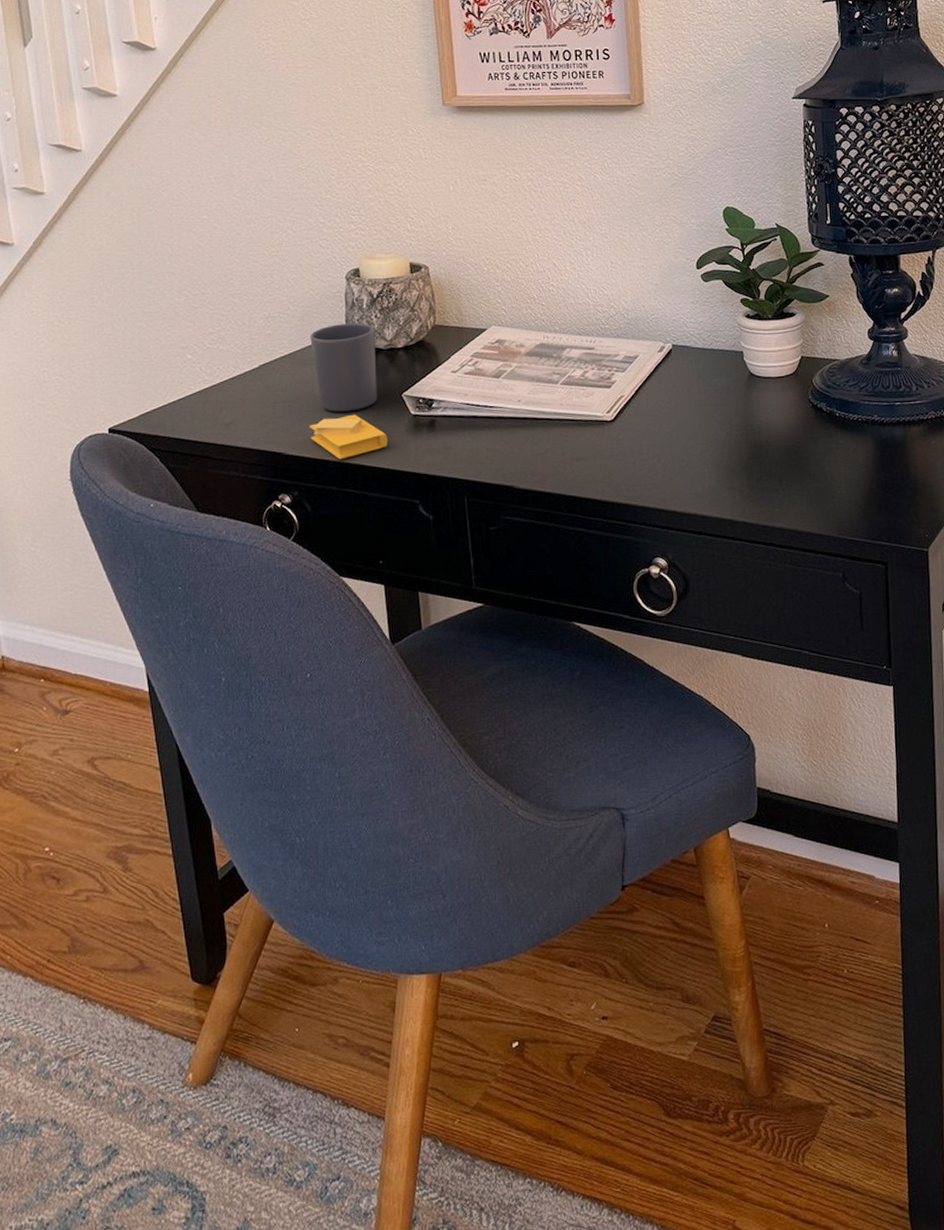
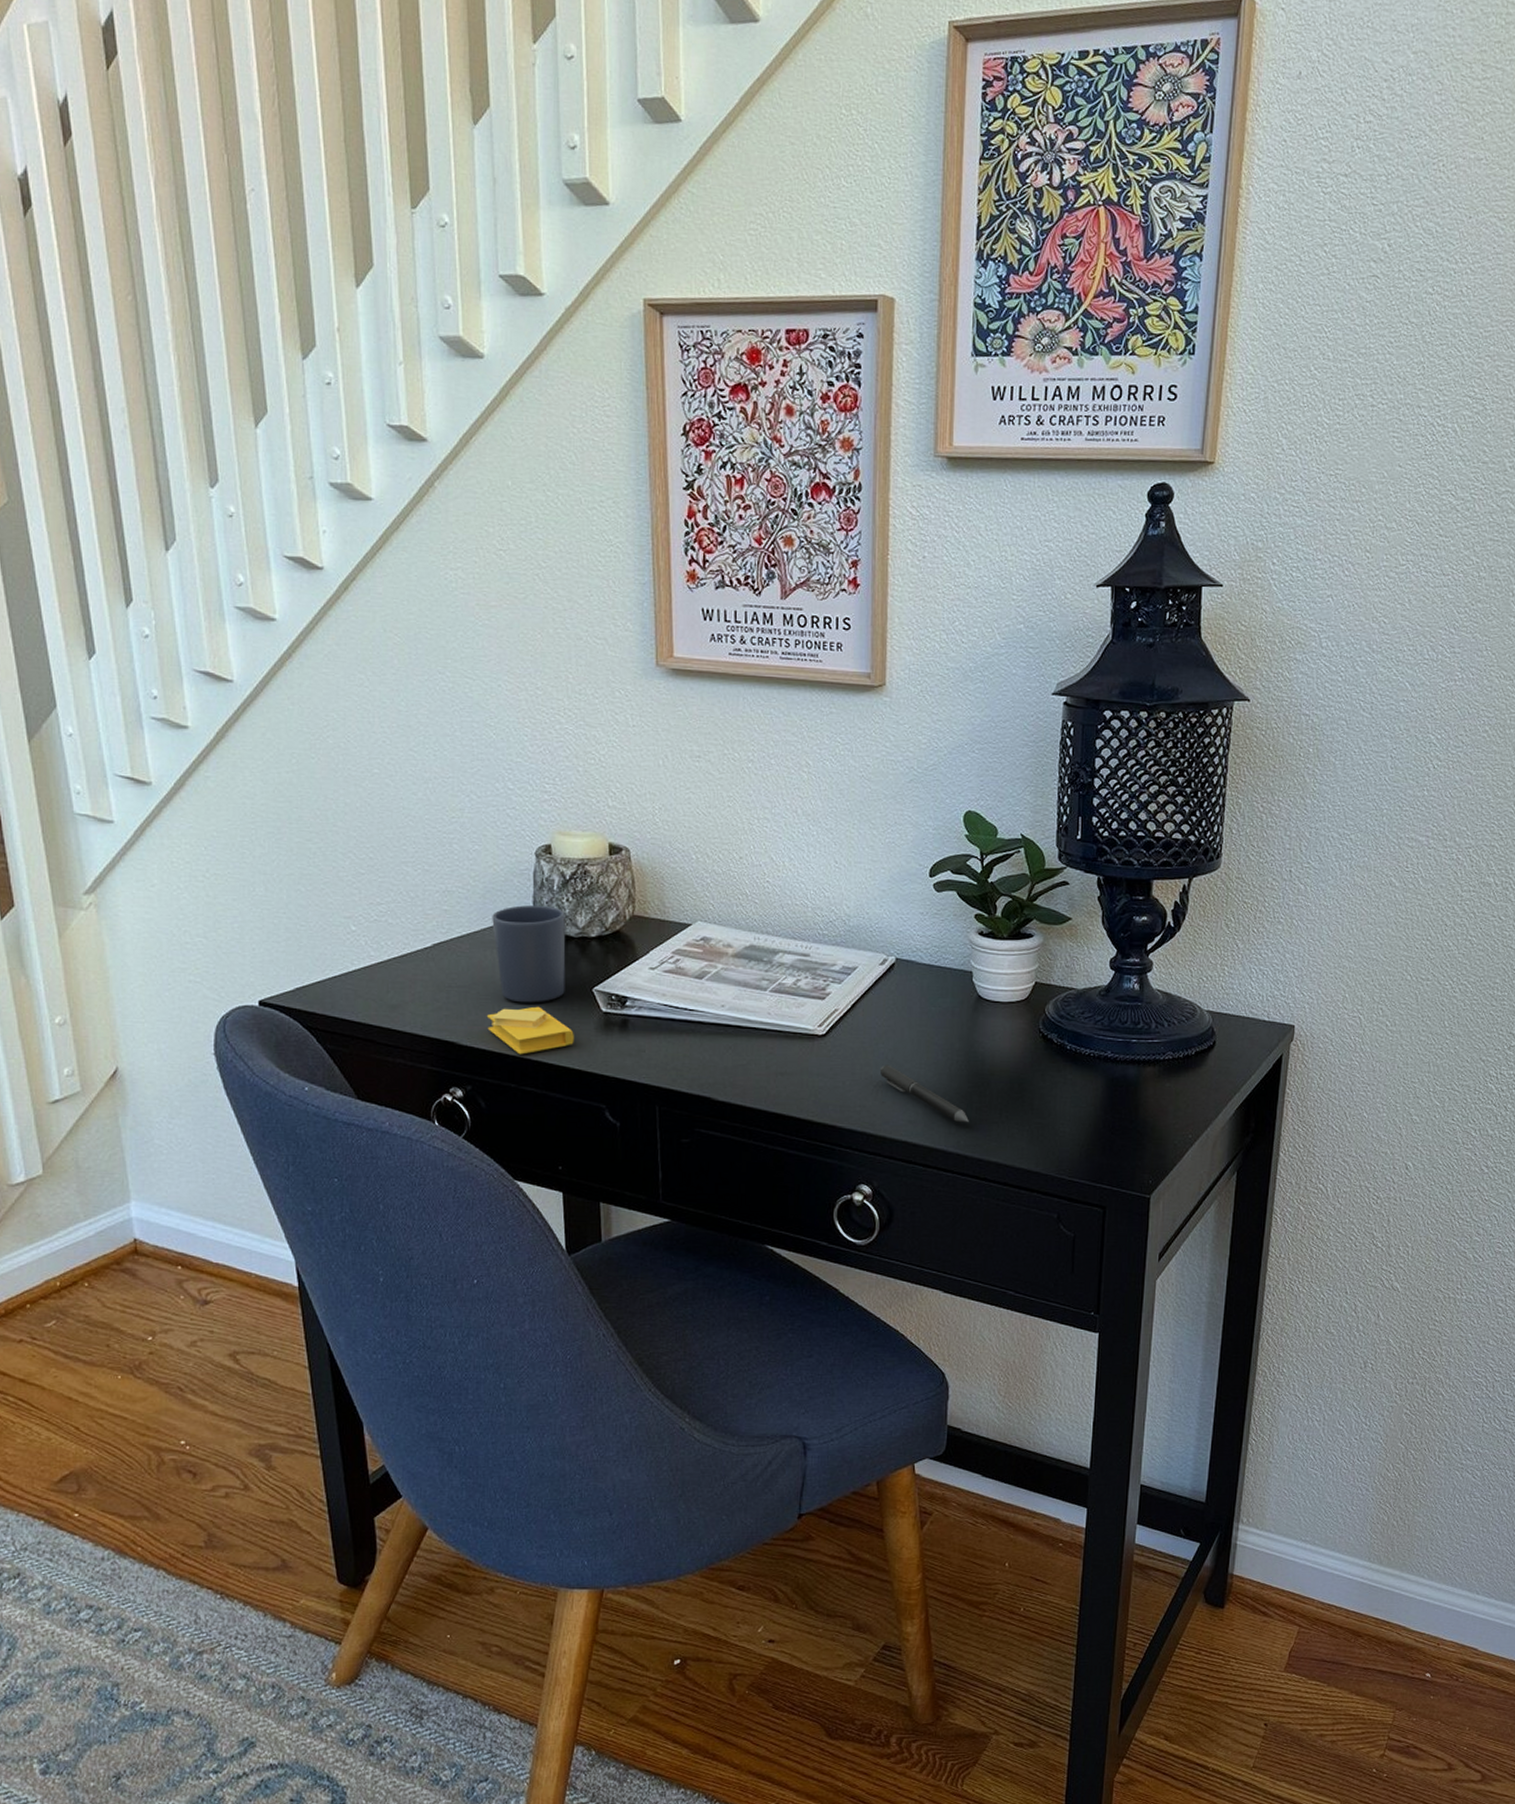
pen: none [665,443,753,493] -> present [879,1064,970,1123]

